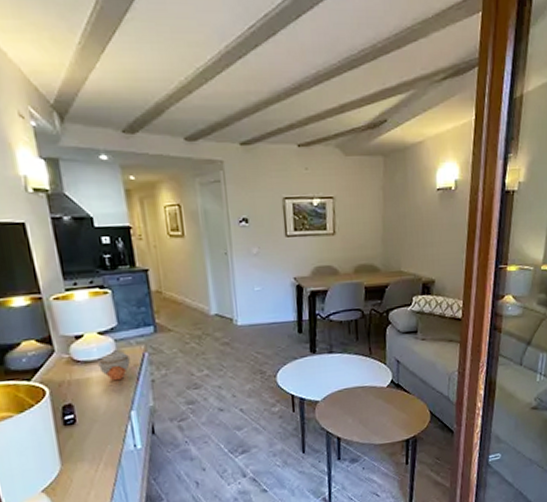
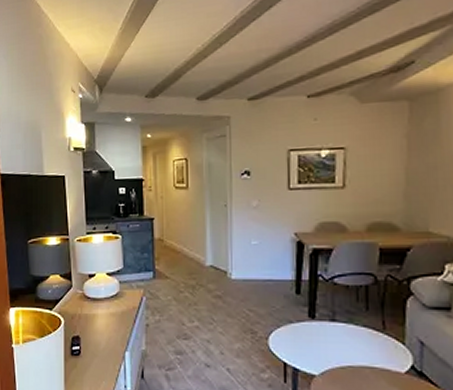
jar: present [98,351,130,381] -> none [104,293,130,321]

